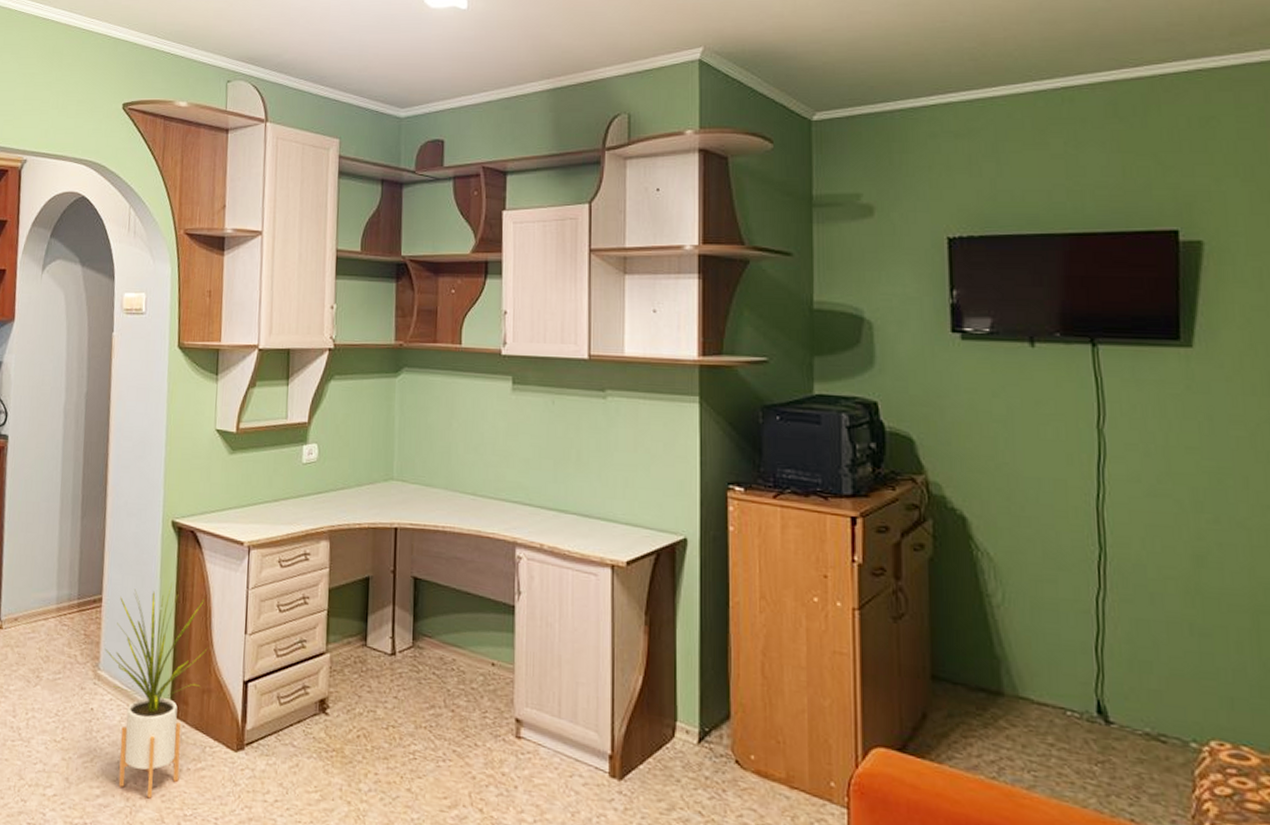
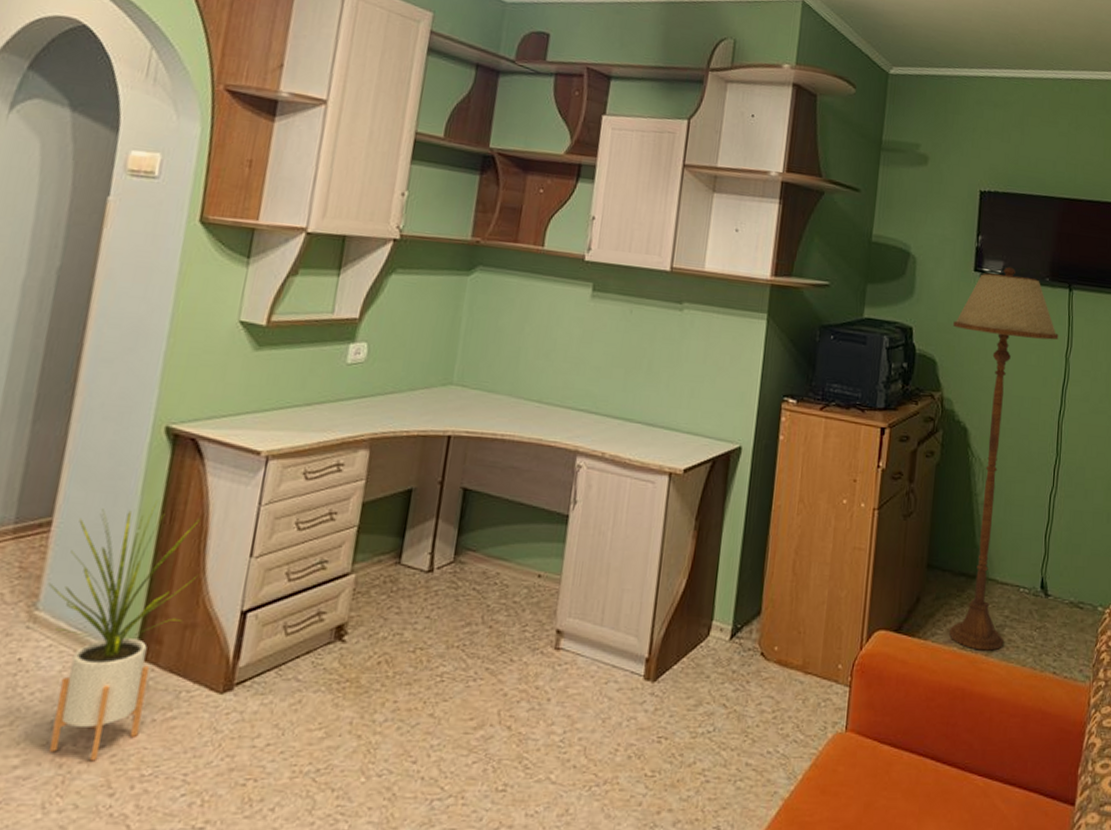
floor lamp: none [931,323,1083,785] -> present [948,266,1059,651]

